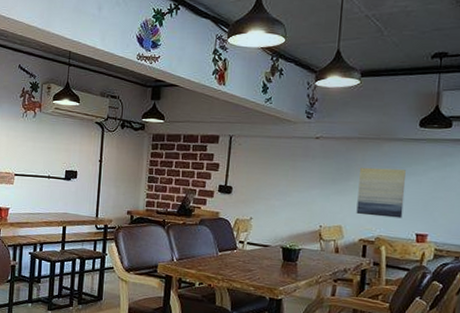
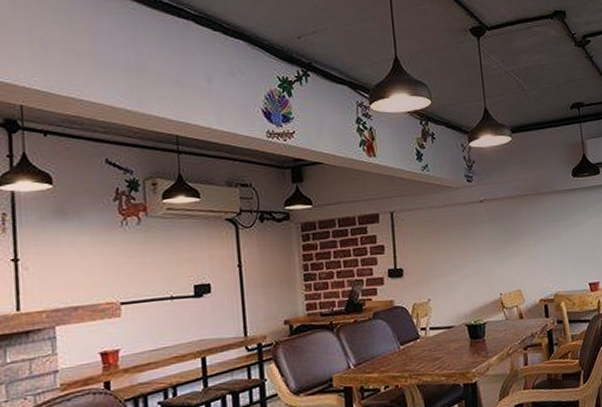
wall art: present [356,167,406,219] -> none [528,221,574,275]

